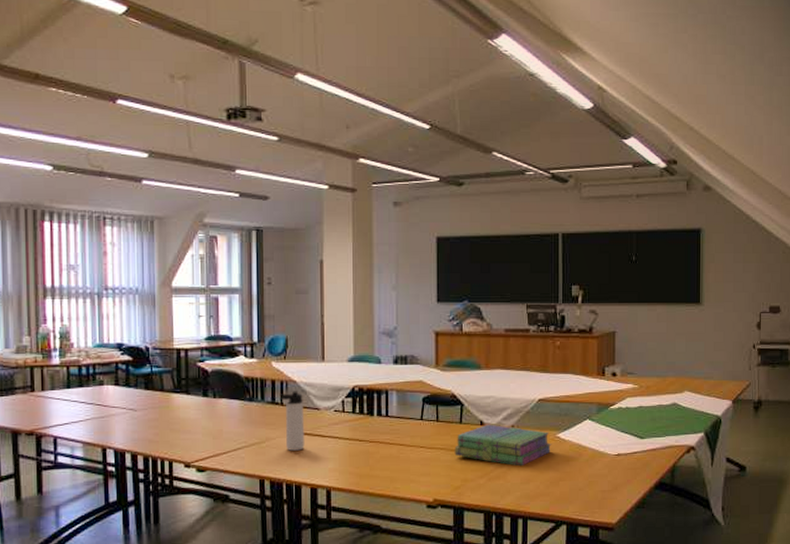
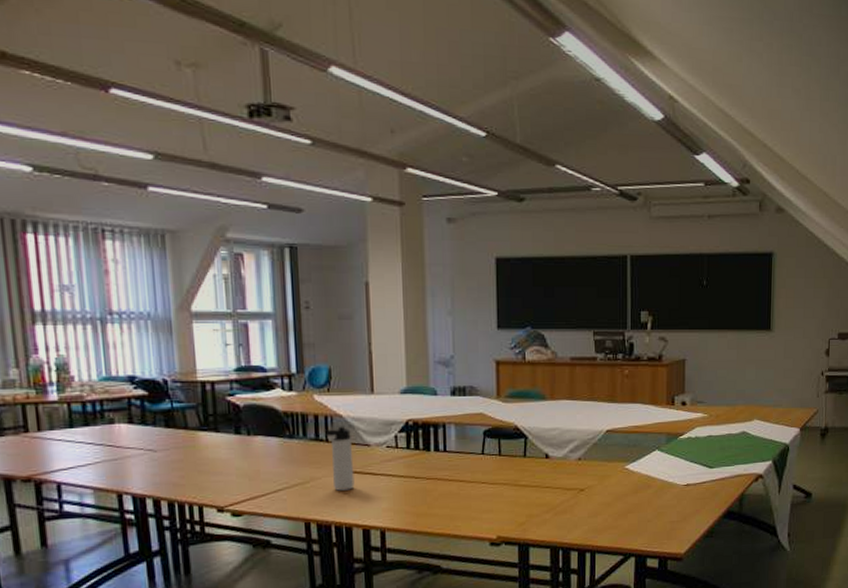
stack of books: present [454,424,552,467] -> none [518,457,620,500]

